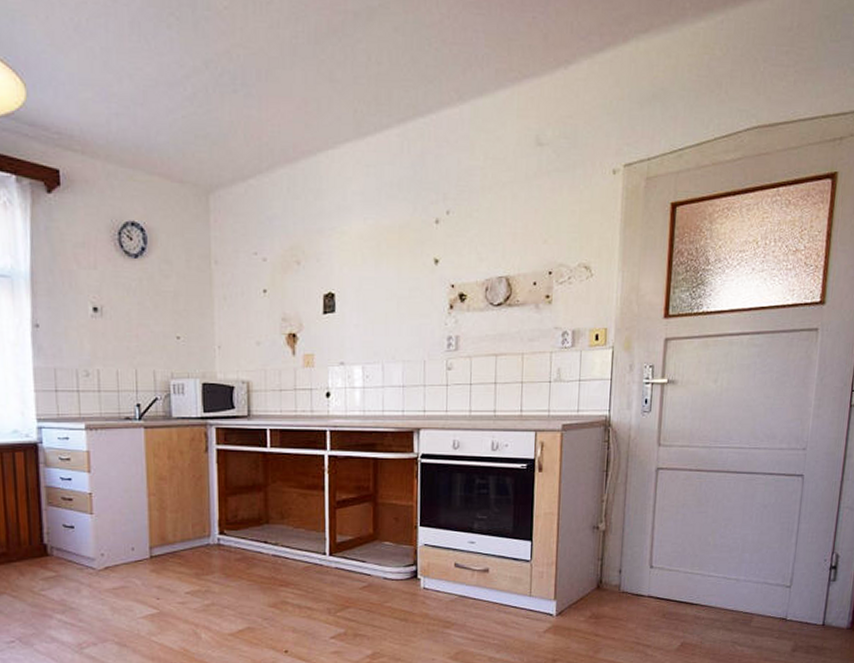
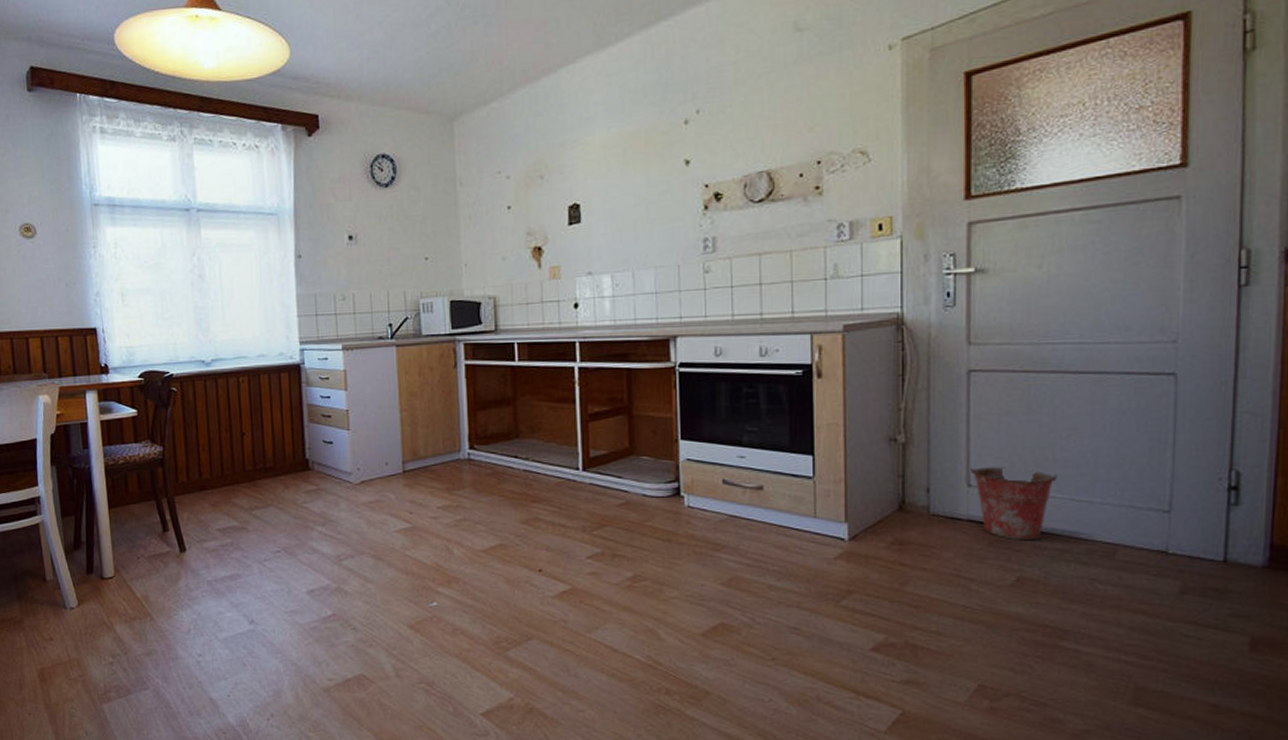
bucket: none [653,550,717,613] -> present [971,466,1059,541]

